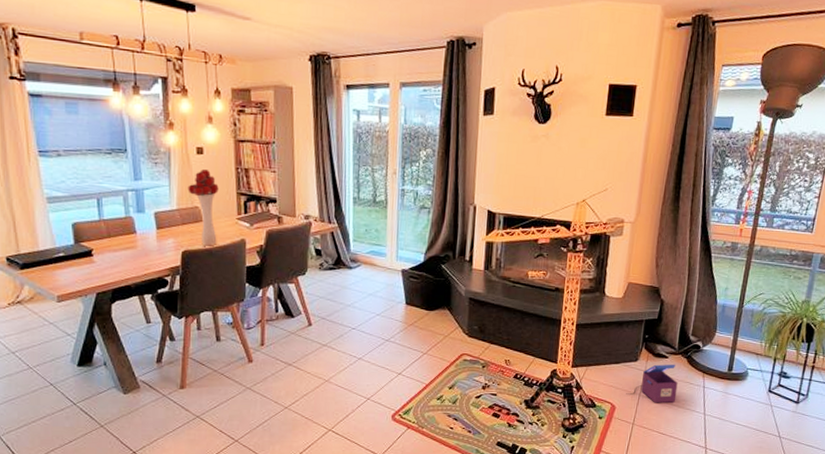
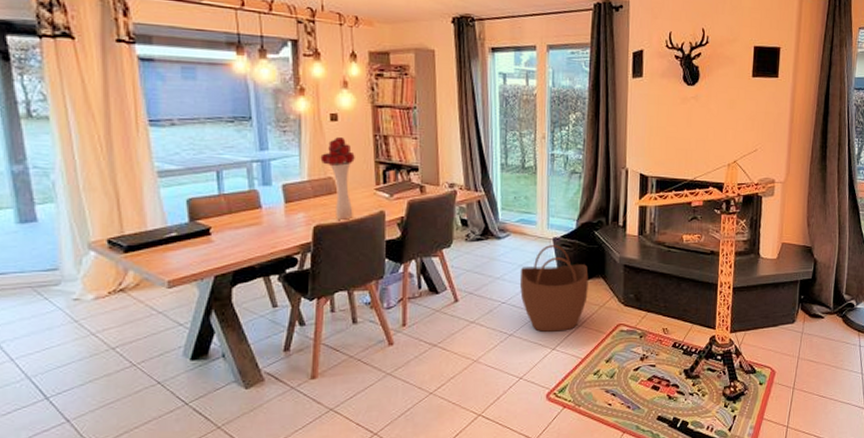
woven basket: none [369,276,435,358] -> present [519,245,589,332]
toy box: present [626,364,678,403] -> none [785,324,835,366]

